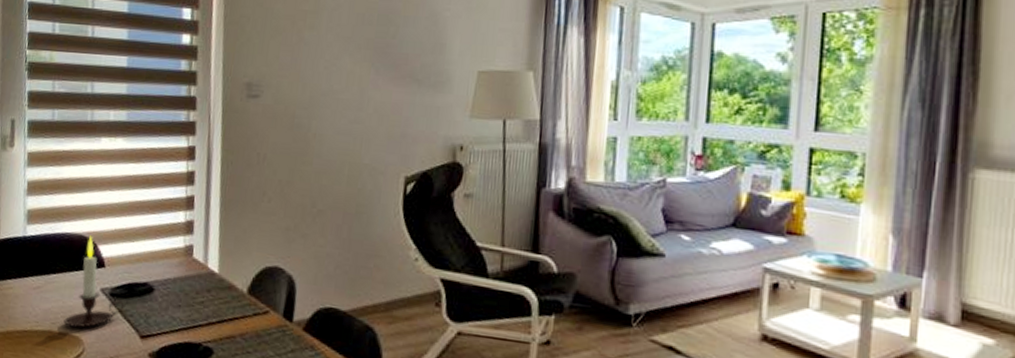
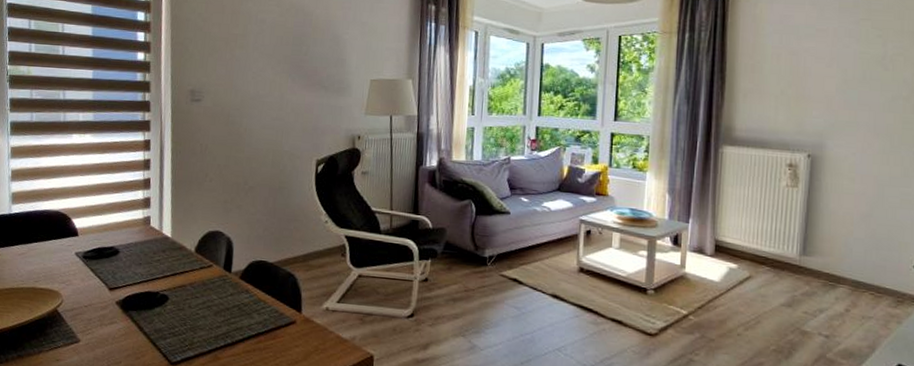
candle: present [63,235,125,328] -> none [45,211,95,284]

